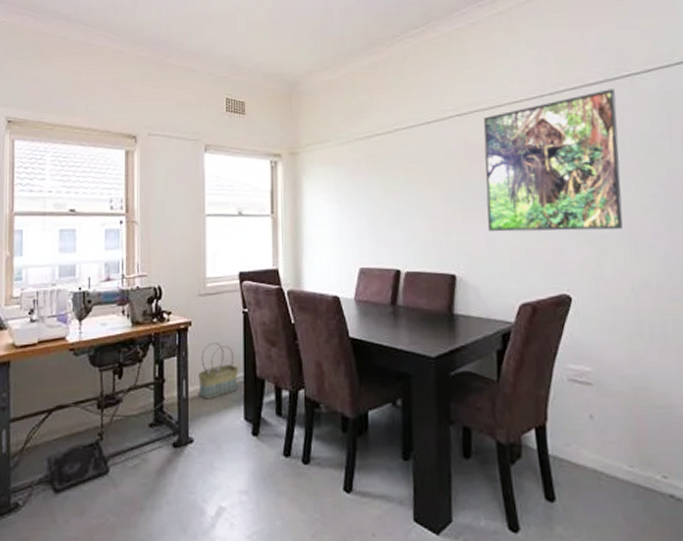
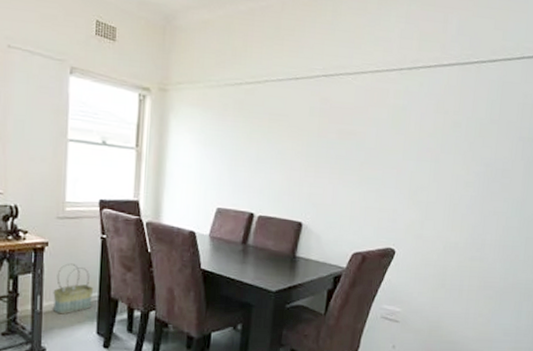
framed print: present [483,89,623,232] -> none [336,72,463,198]

